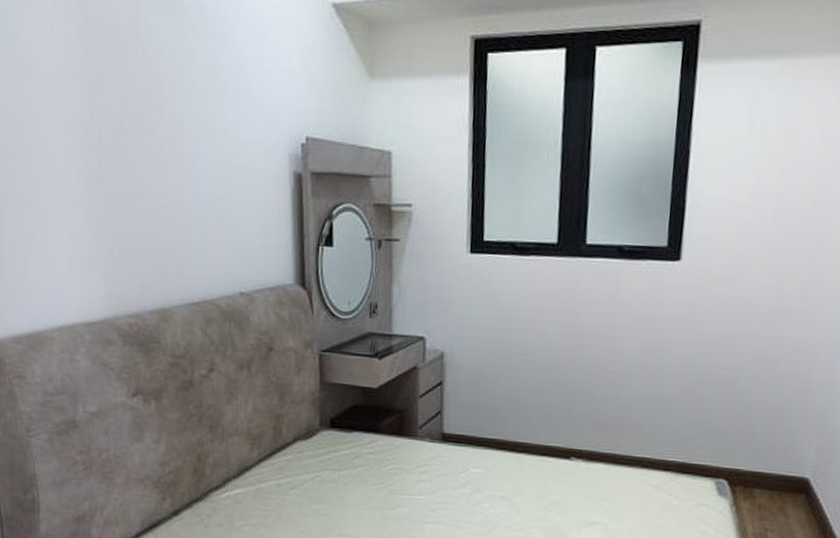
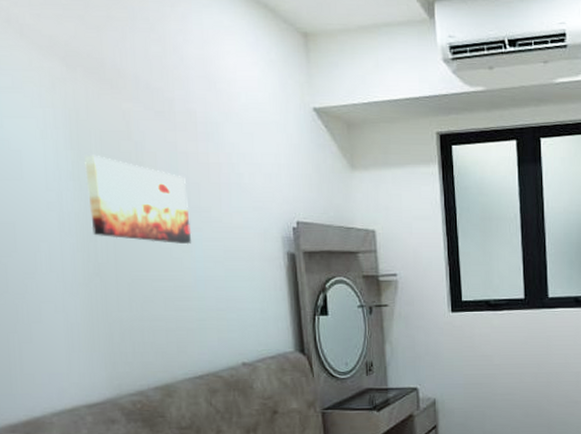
wall art: none [92,52,196,158] -> present [84,154,192,245]

